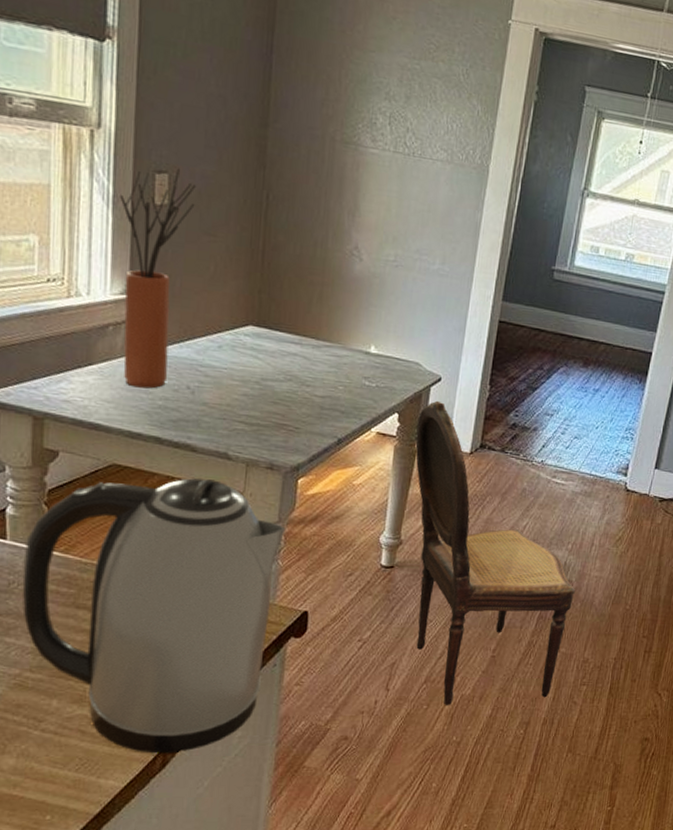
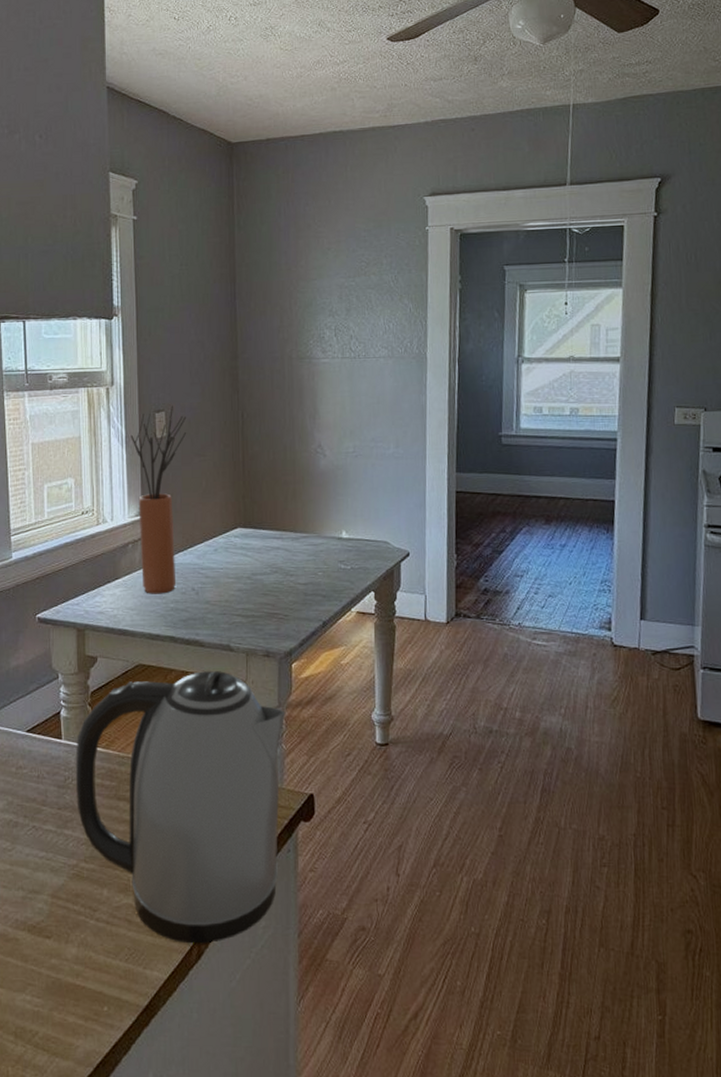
dining chair: present [415,400,575,705] -> none [393,575,577,892]

